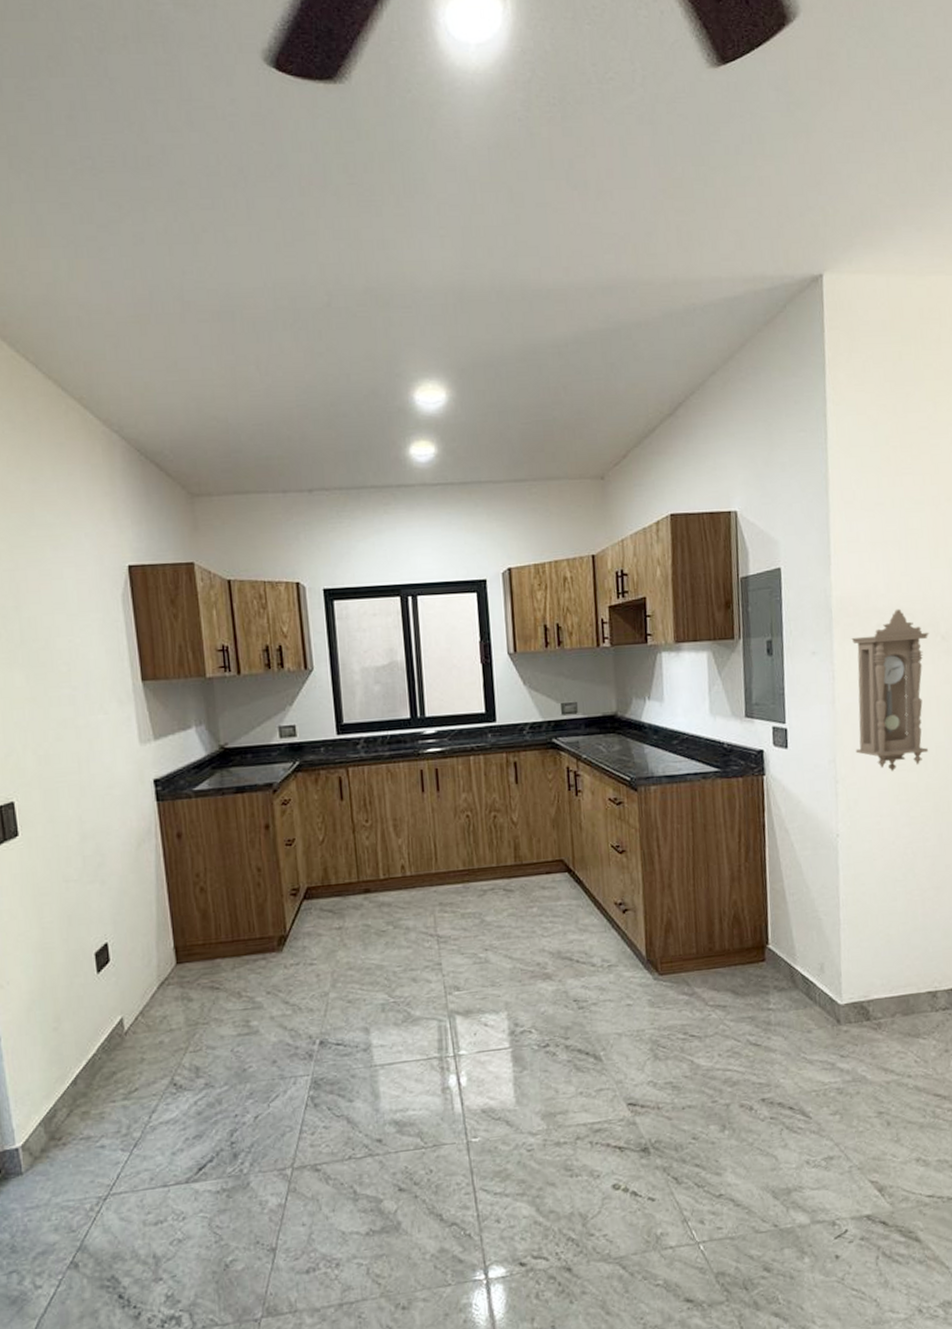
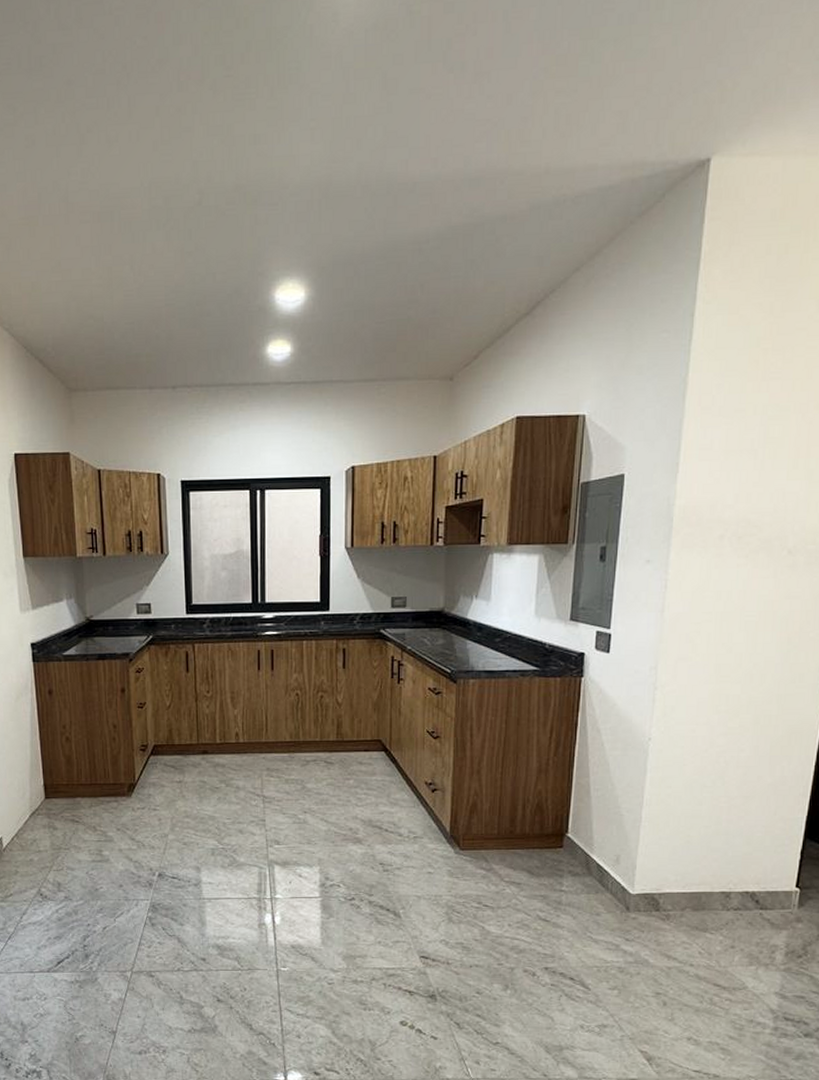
pendulum clock: present [851,609,929,771] -> none [679,520,775,682]

